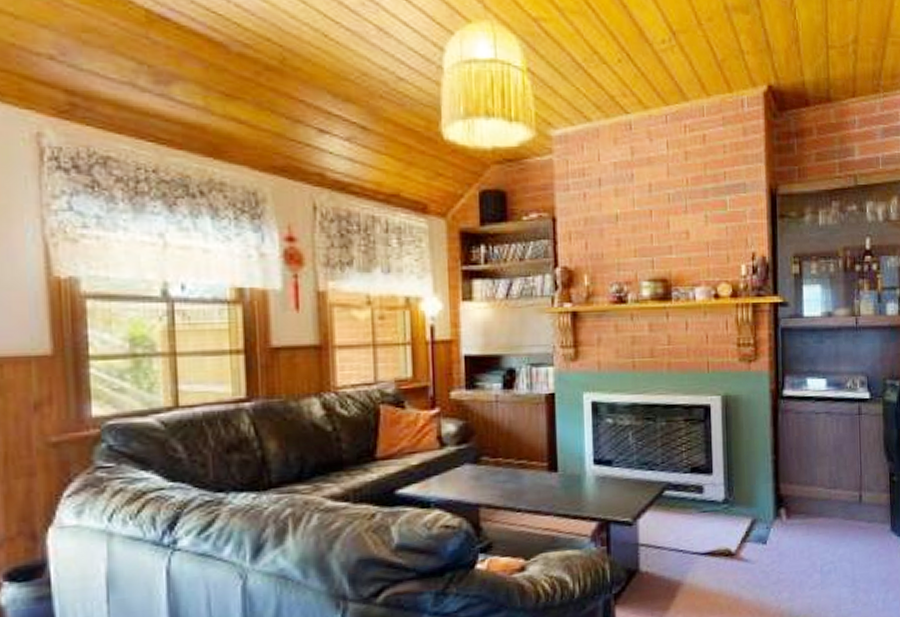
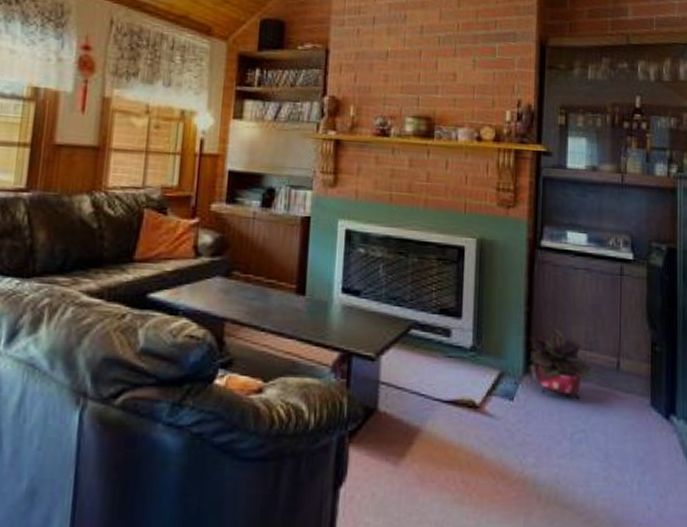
potted plant: none [778,471,837,536] -> present [529,327,592,400]

